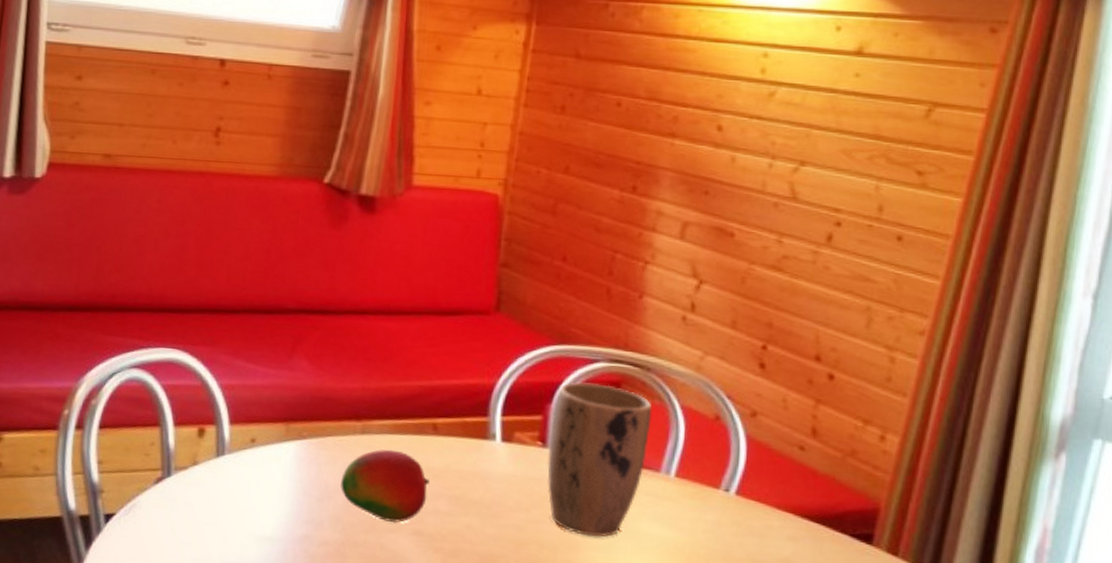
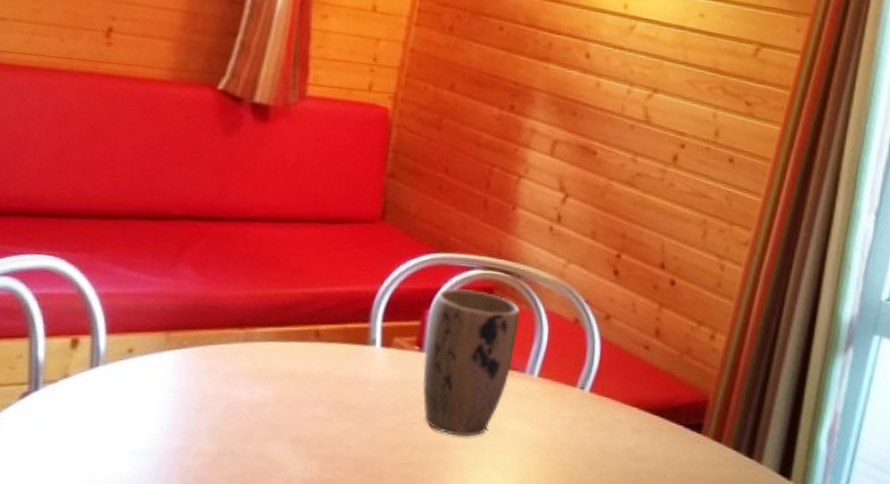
fruit: present [341,449,430,523] -> none [220,357,310,431]

